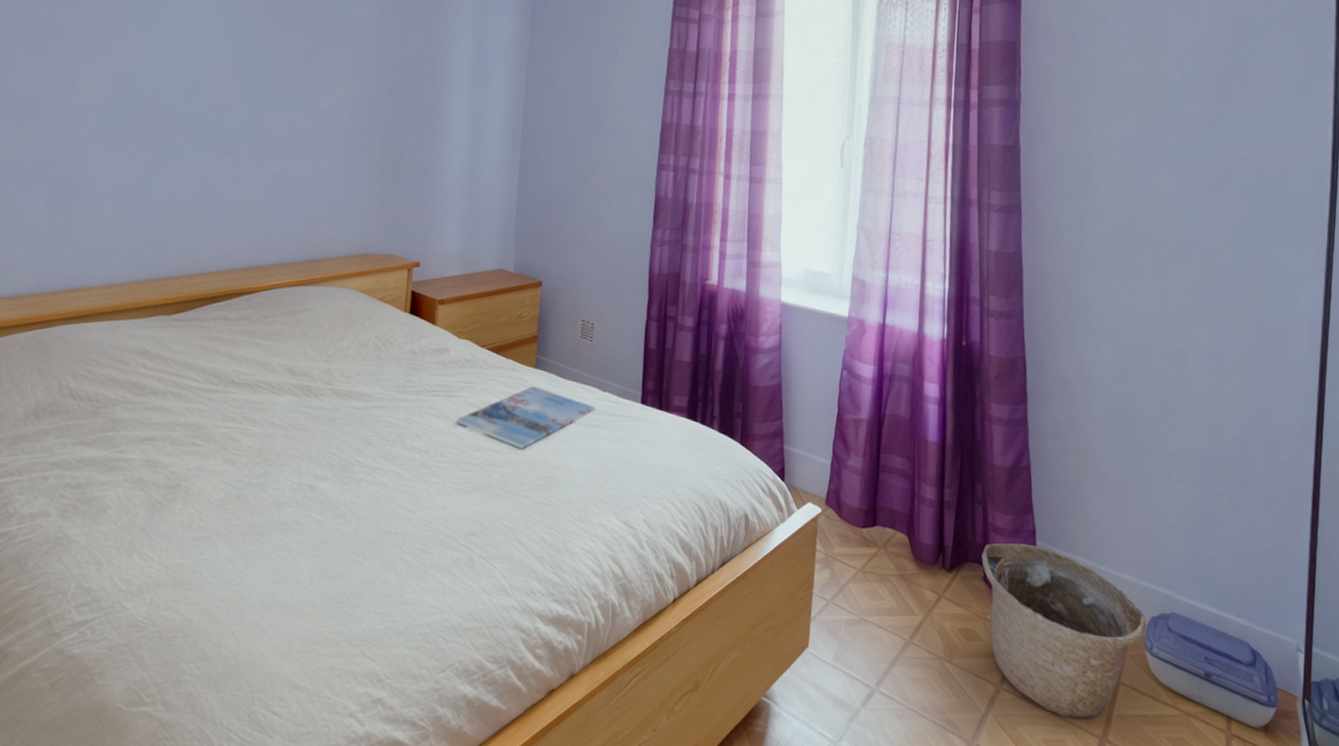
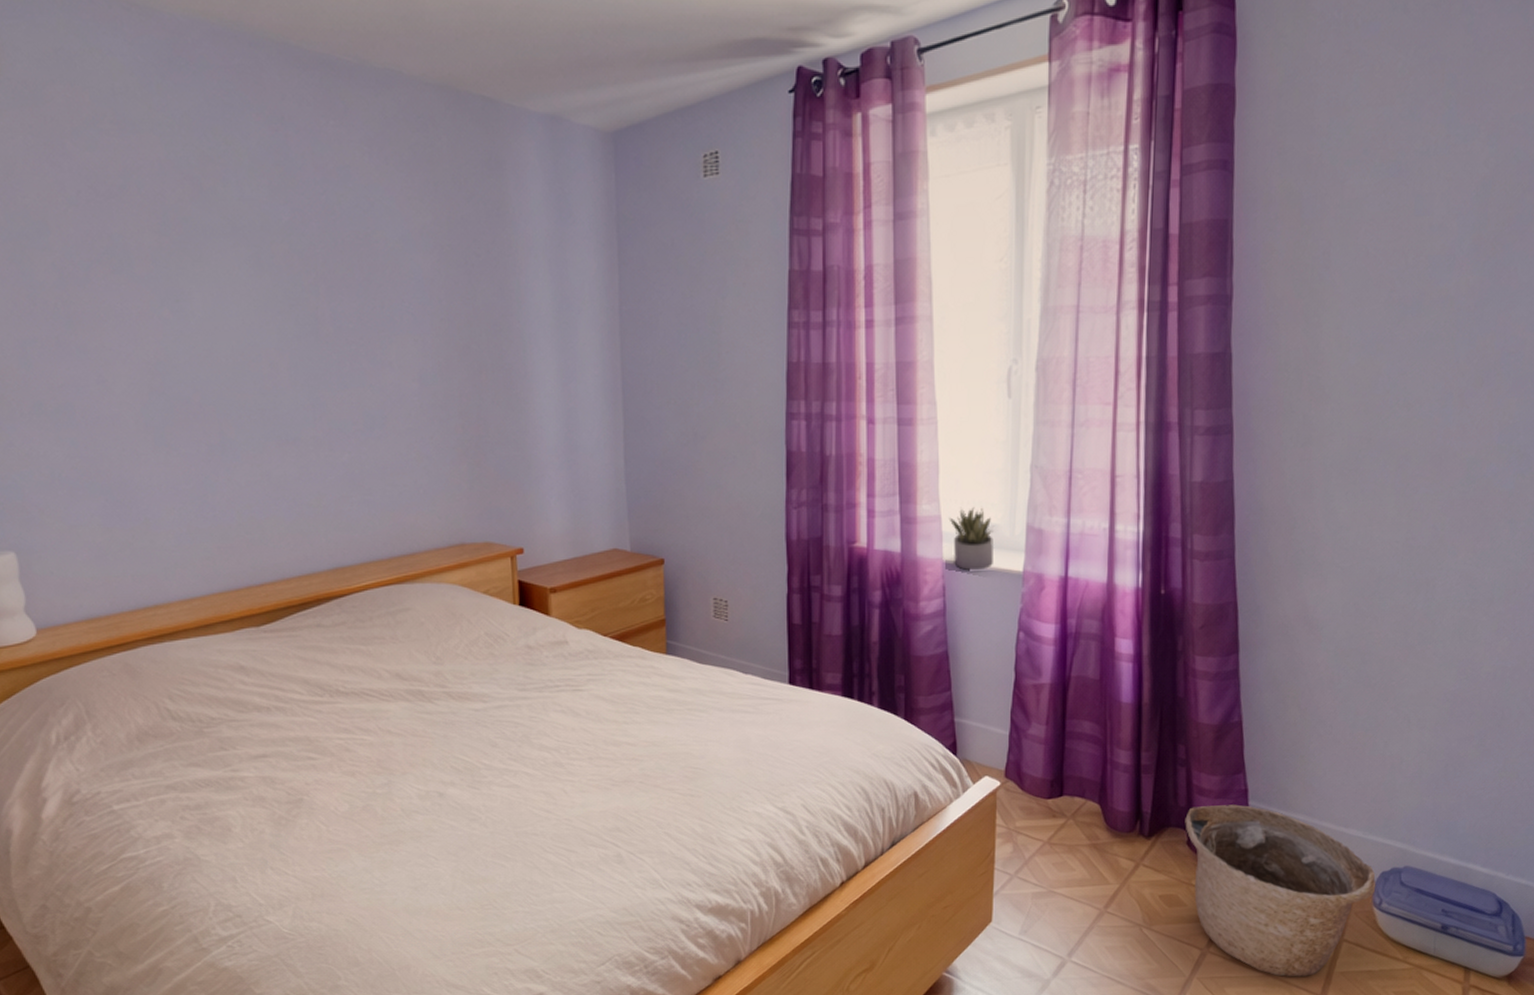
magazine: present [456,386,596,449] -> none [585,673,739,741]
succulent plant: none [787,257,825,313] -> present [948,507,994,571]

